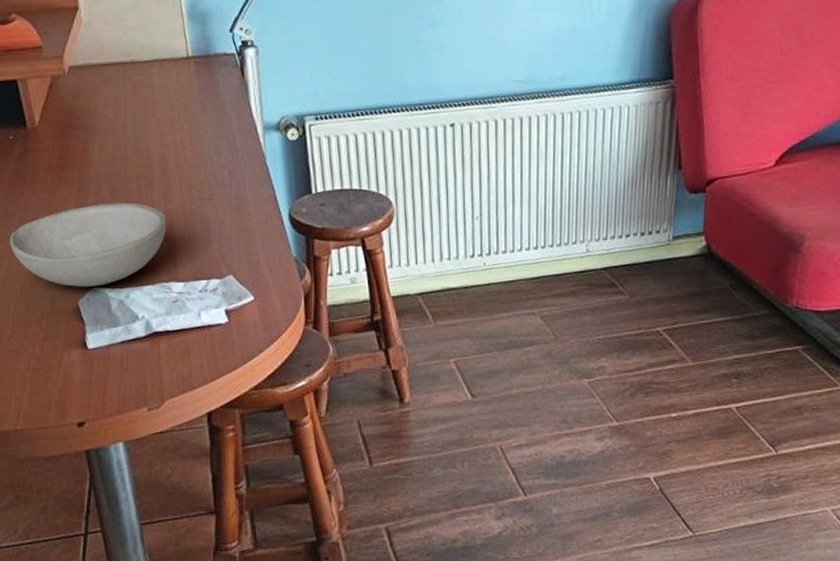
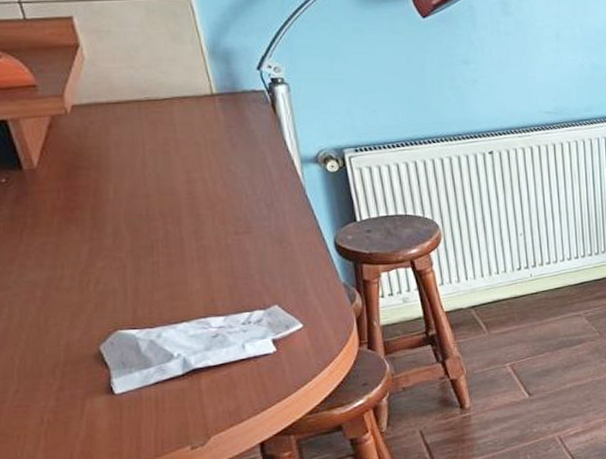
bowl: present [9,202,167,287] -> none [8,241,200,332]

